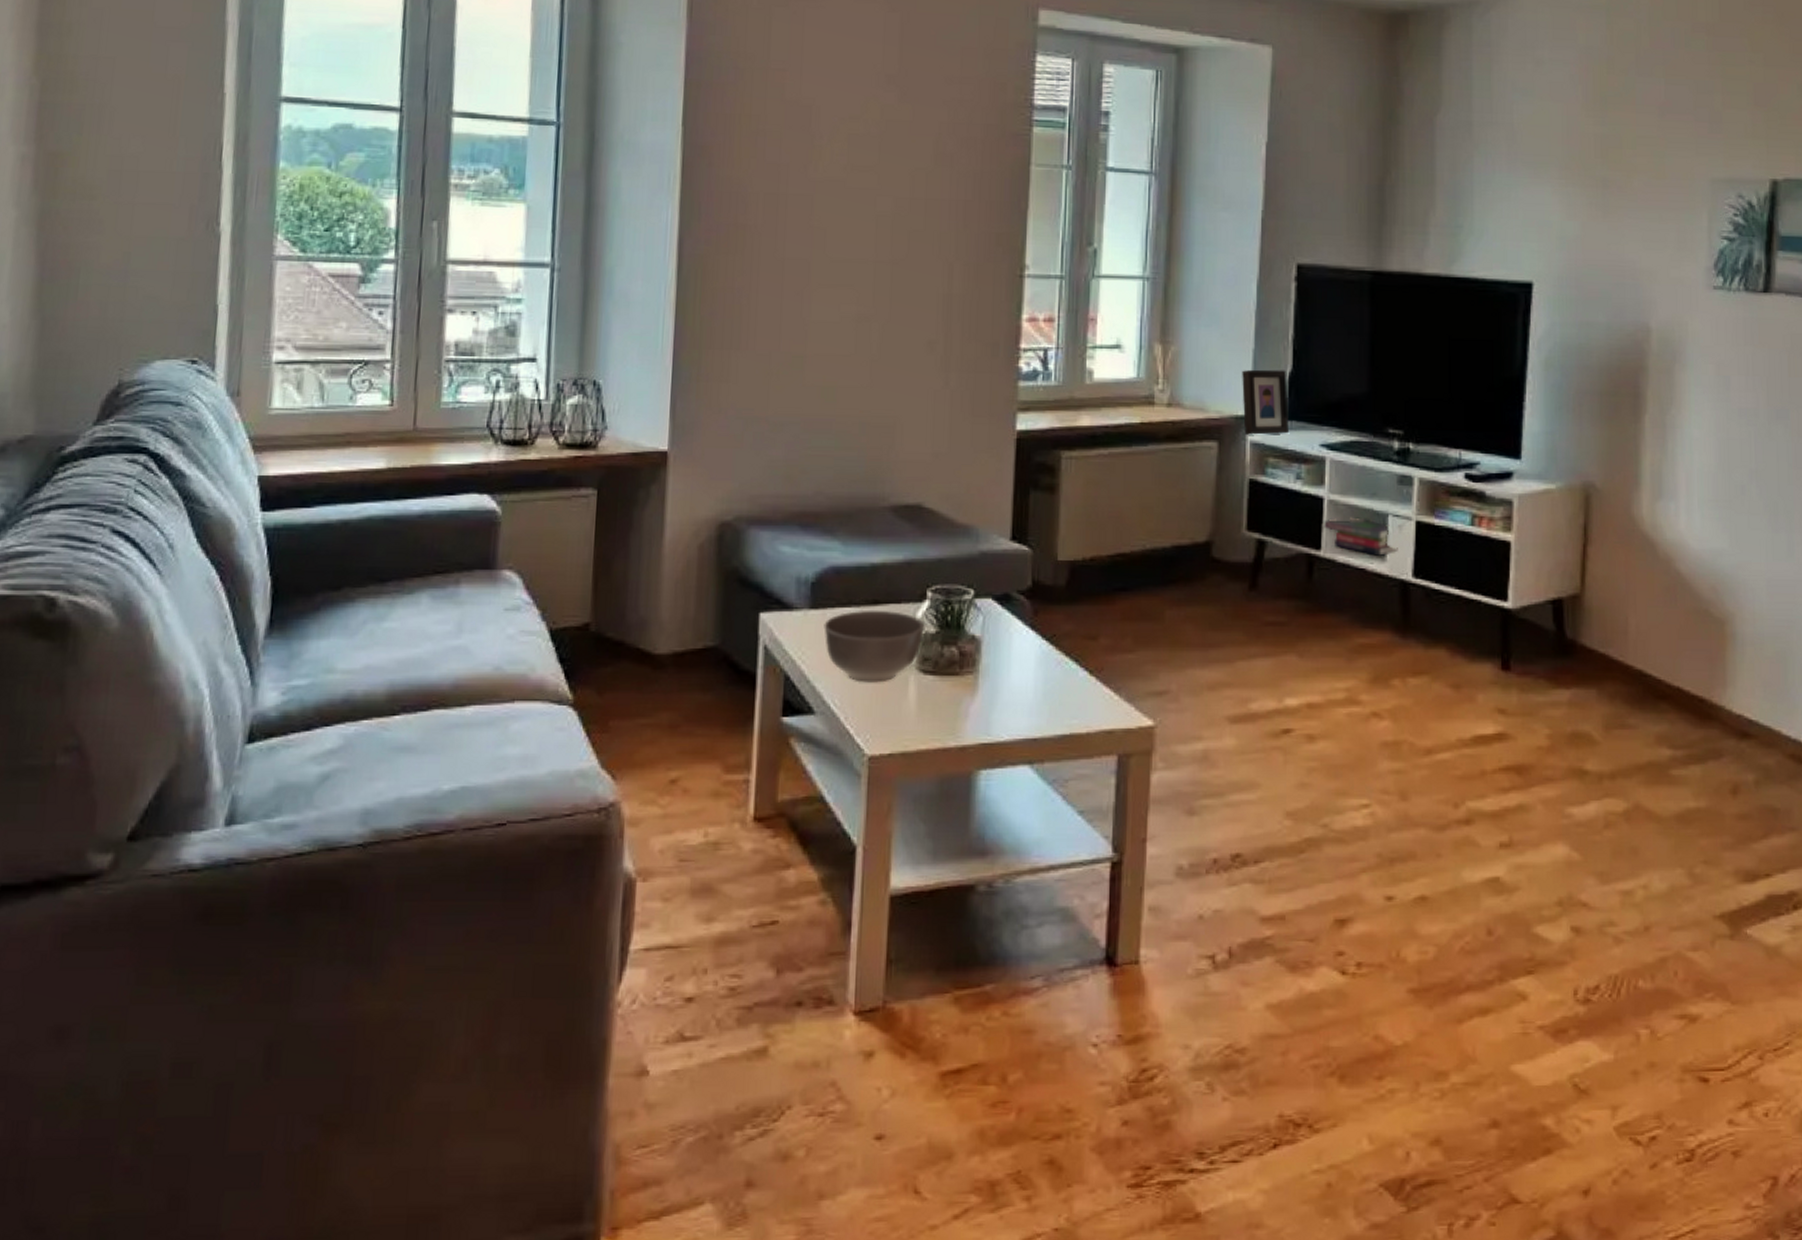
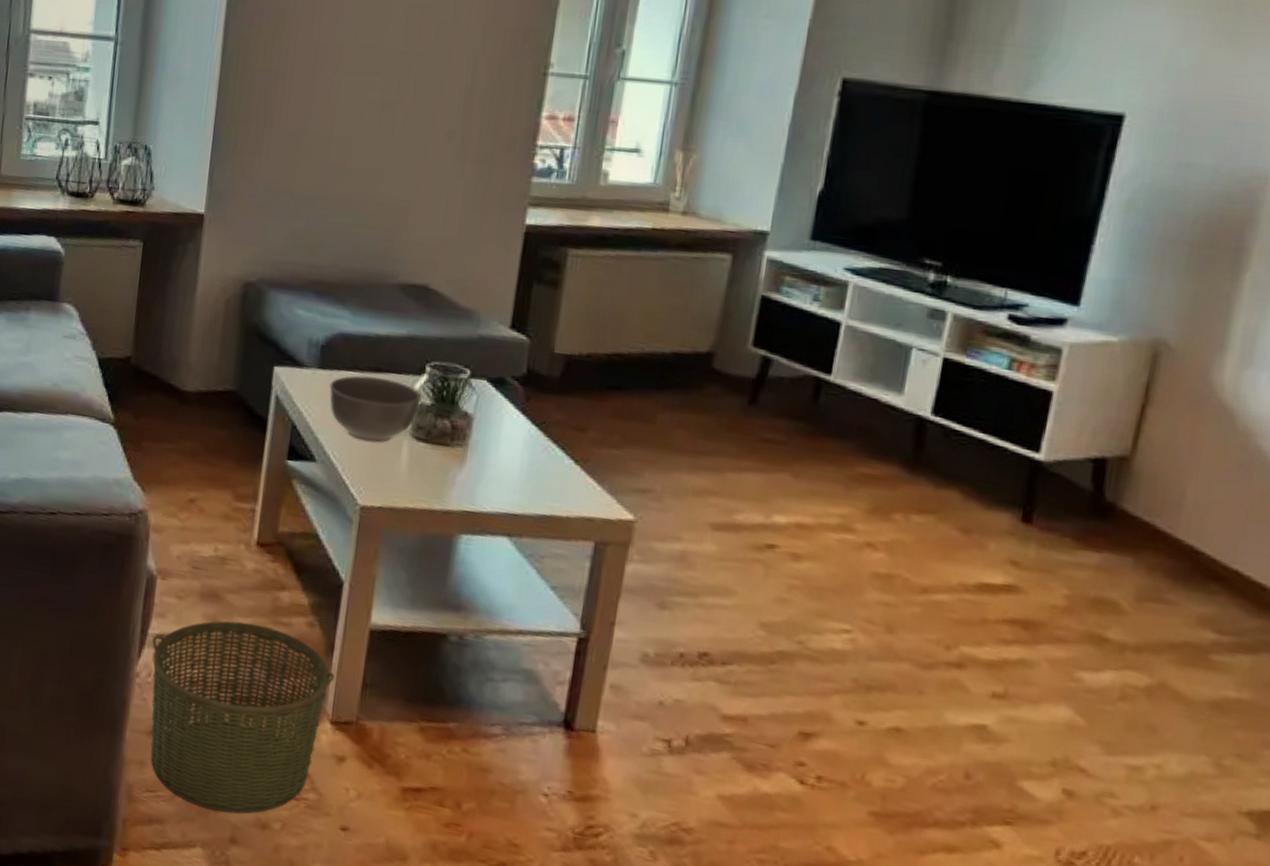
basket: none [635,914,855,1152] -> present [151,621,335,814]
picture frame: present [1242,369,1289,435] -> none [762,185,816,254]
books: present [1324,517,1398,556] -> none [837,344,919,389]

